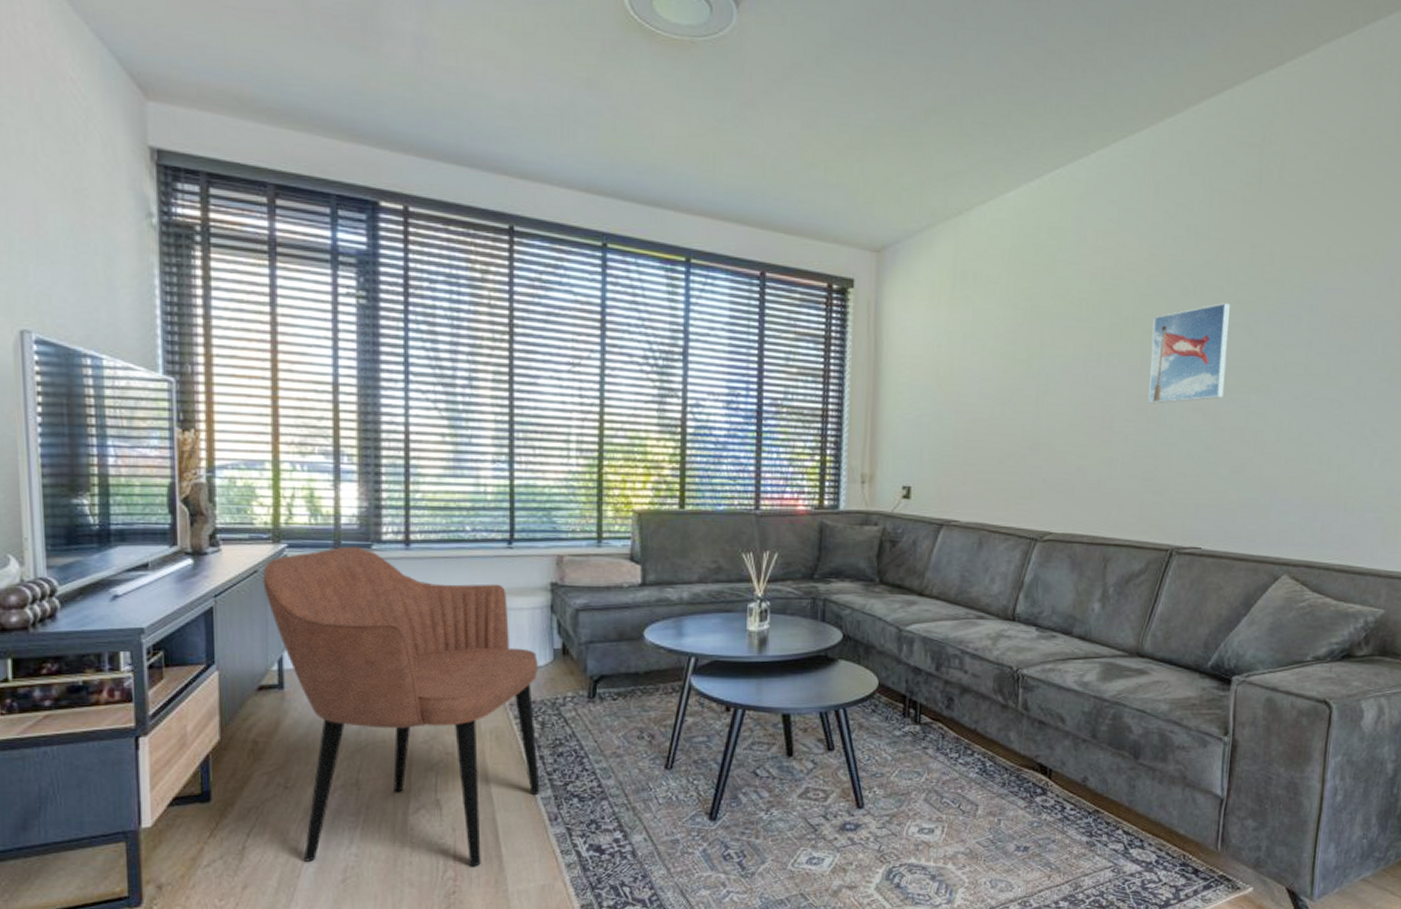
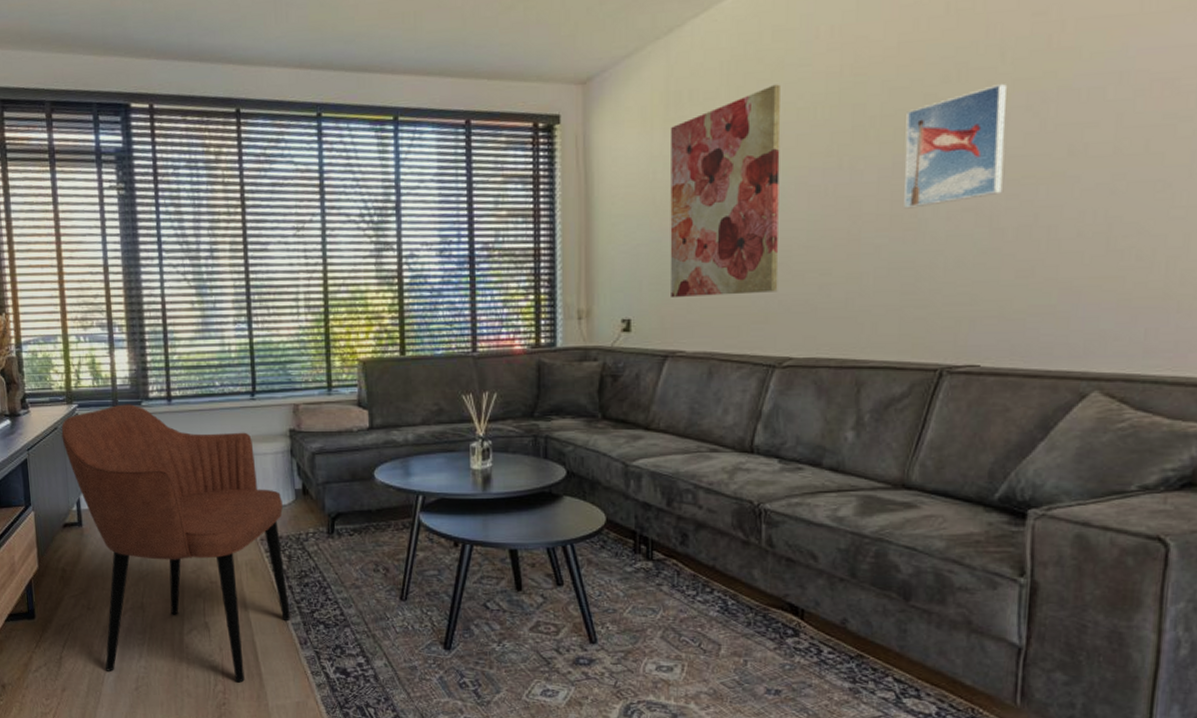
wall art: none [949,277,1053,470] -> present [670,84,781,297]

